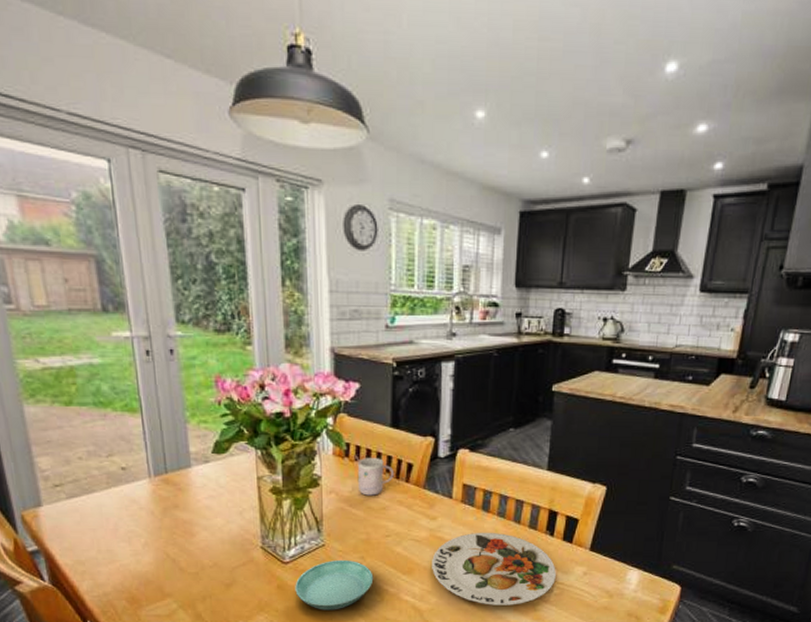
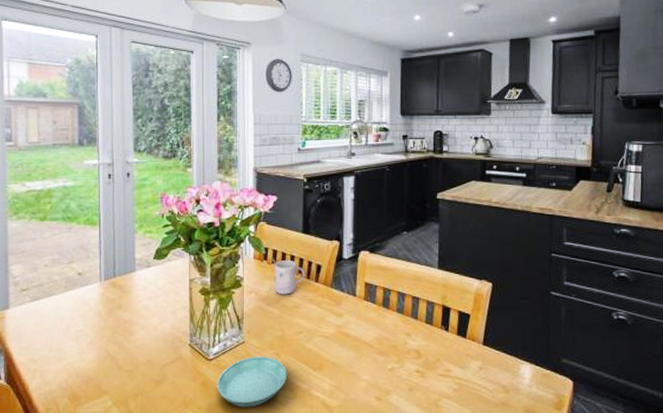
plate: present [432,532,556,605] -> none [340,327,454,402]

